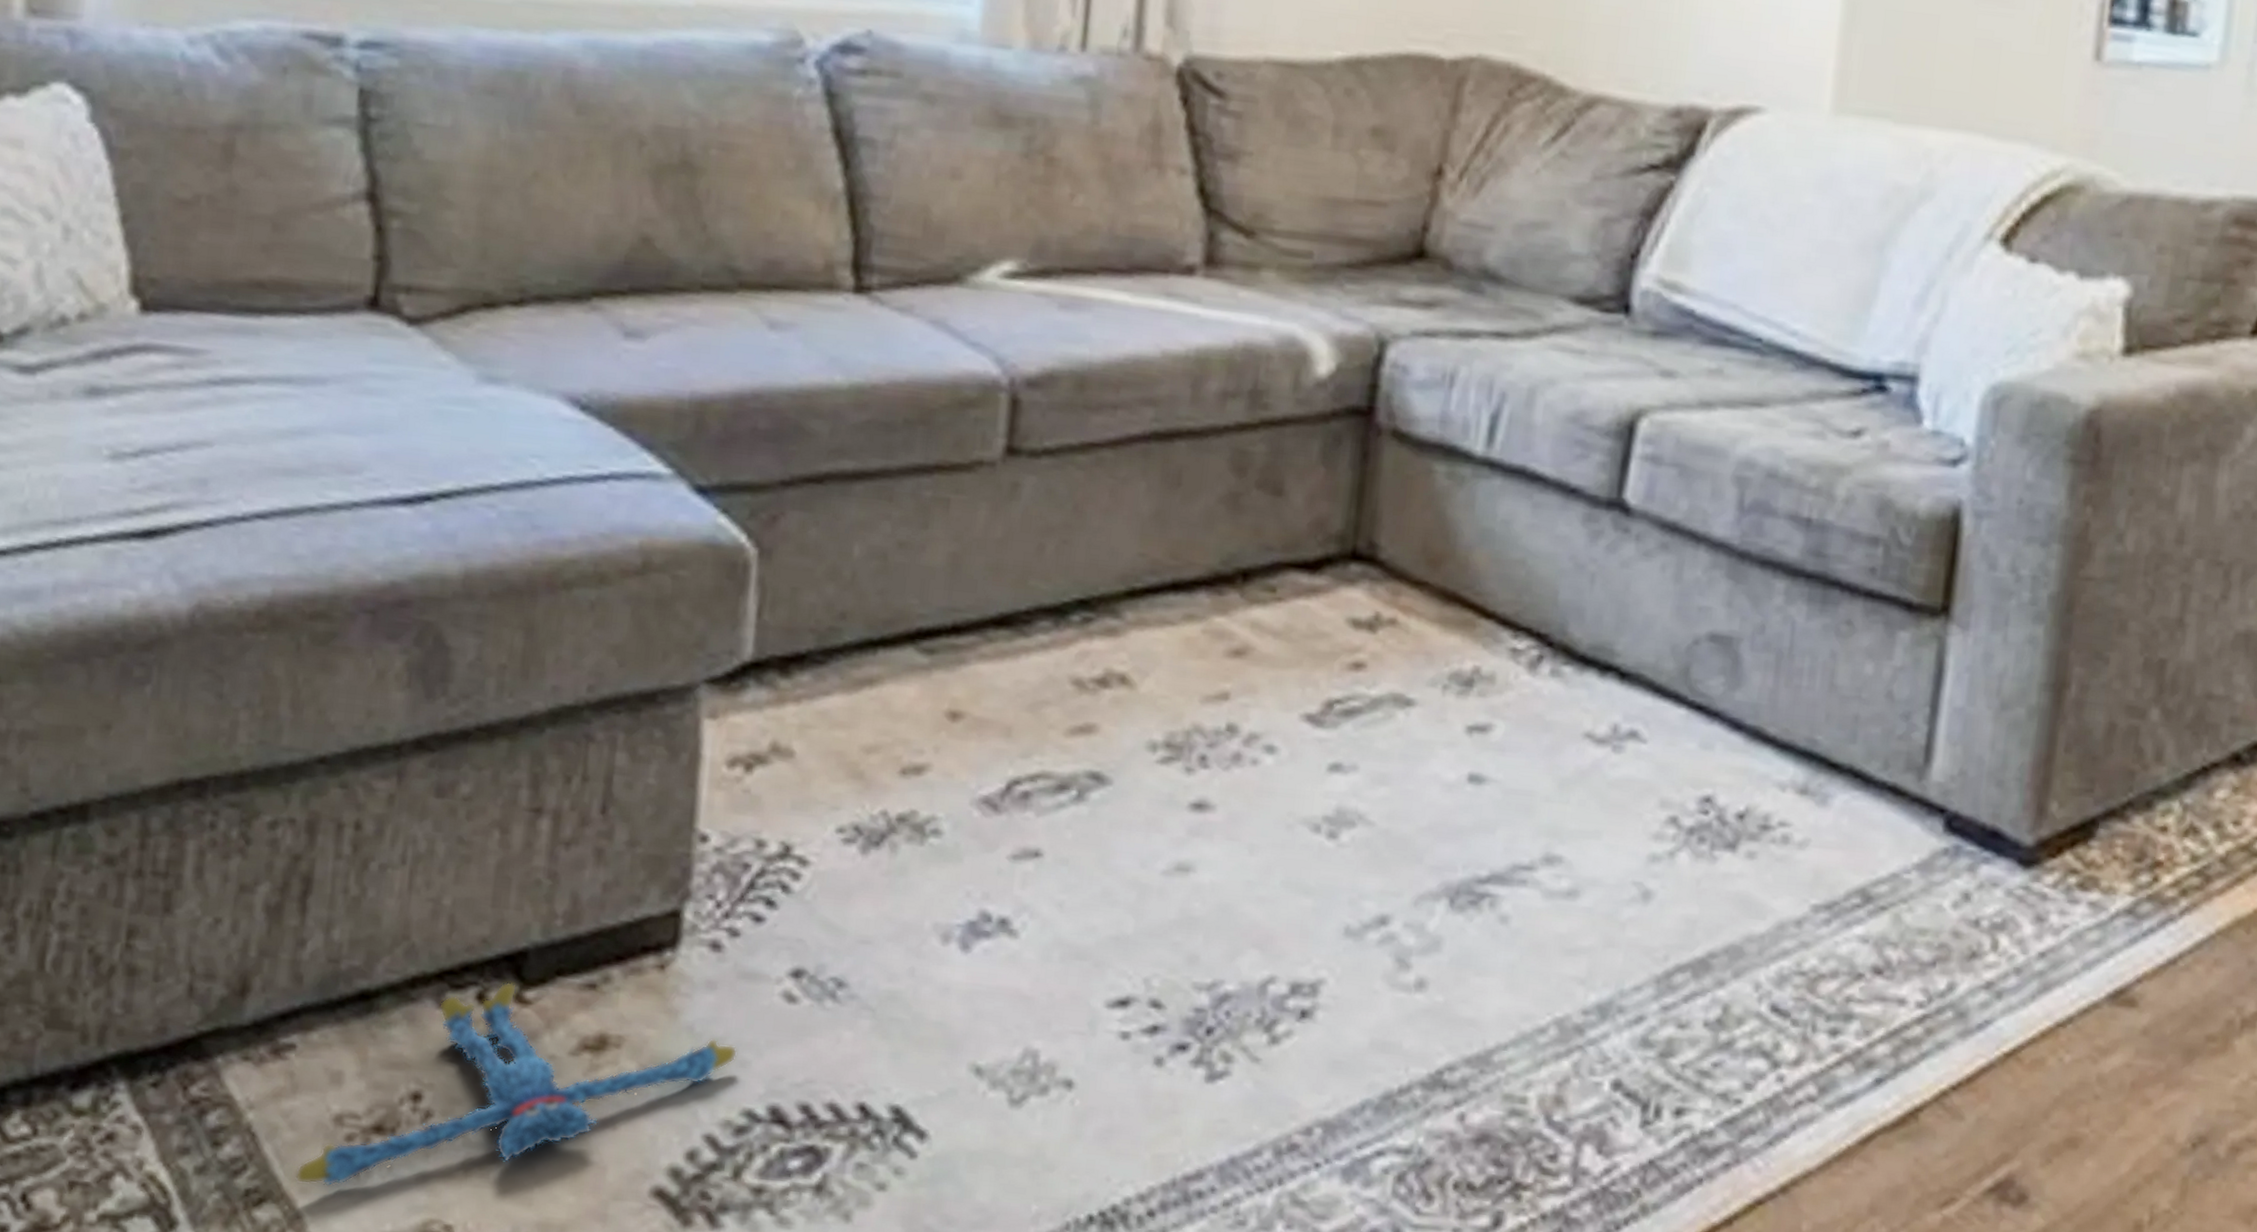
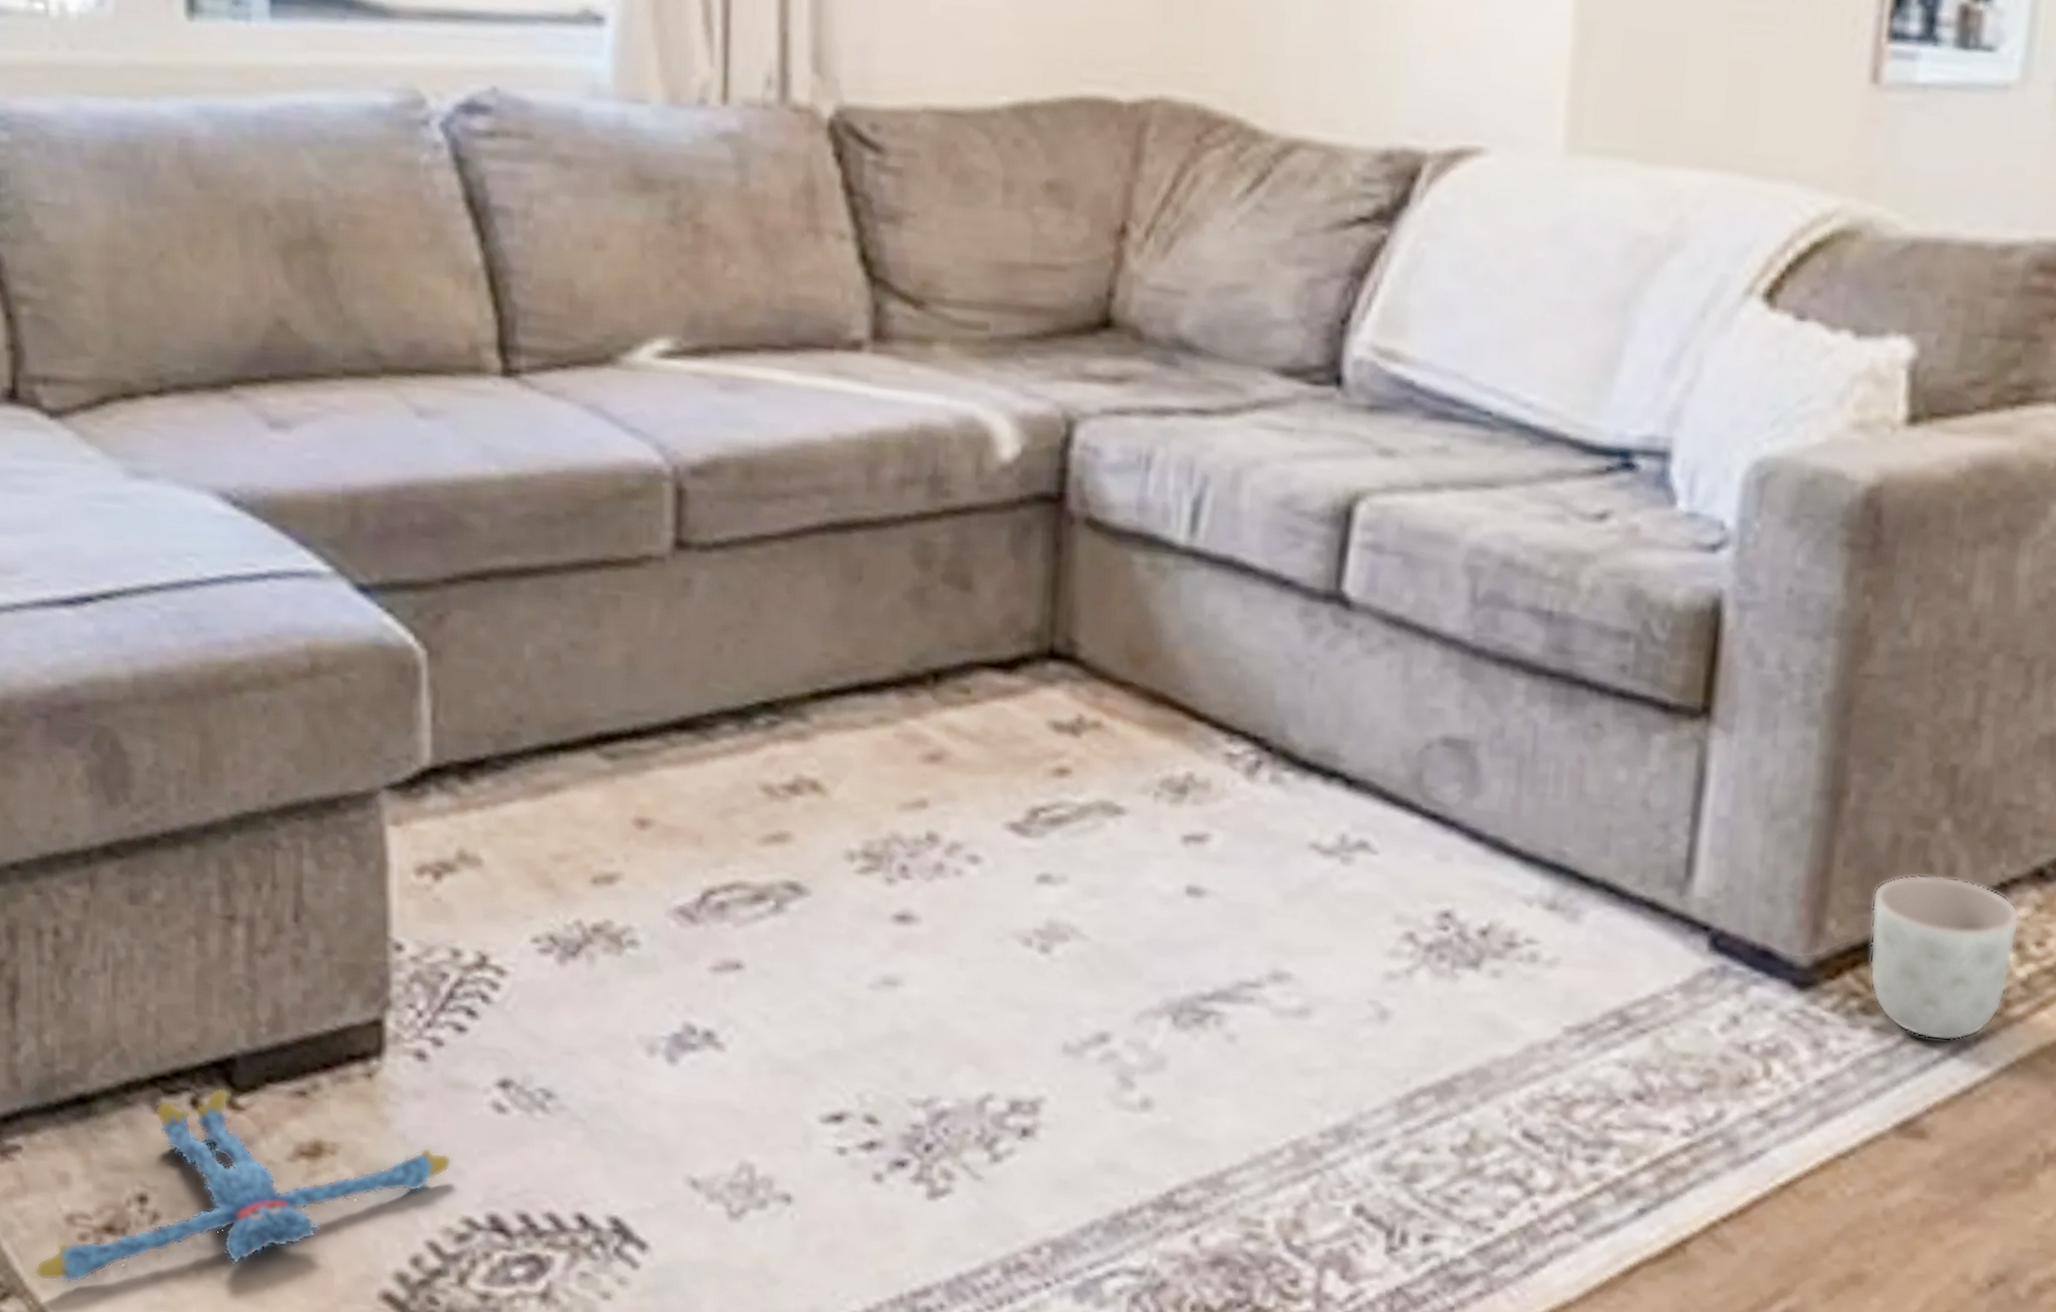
planter: none [2087,759,2220,915] -> present [1869,874,2021,1041]

